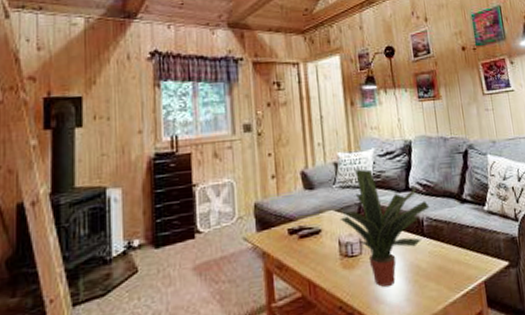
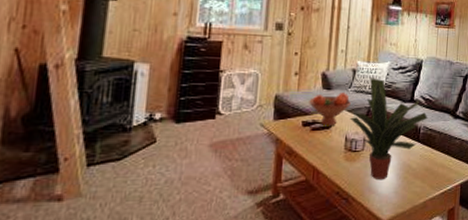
fruit bowl: none [291,190,338,232] -> present [309,93,351,127]

